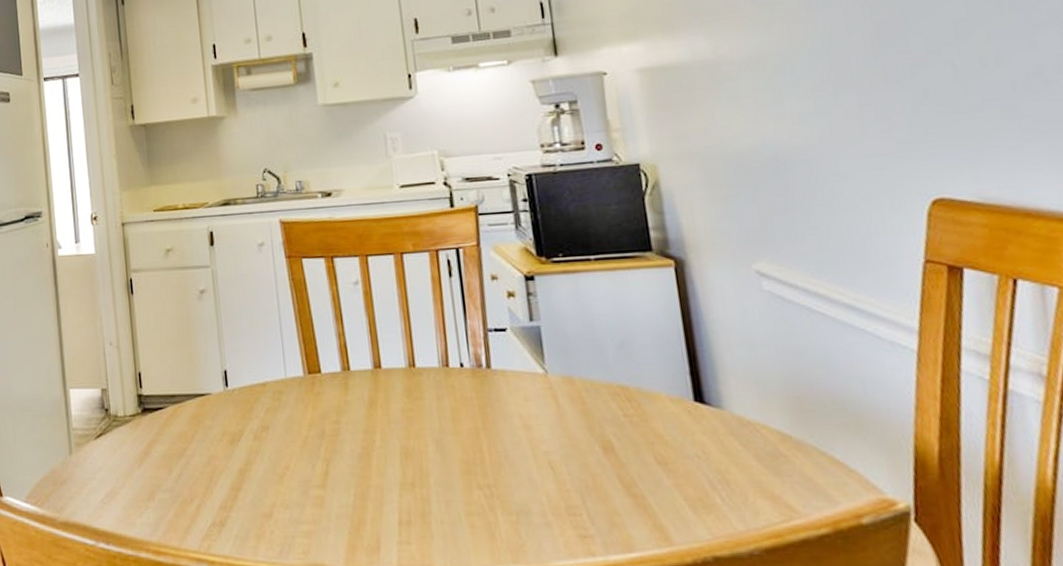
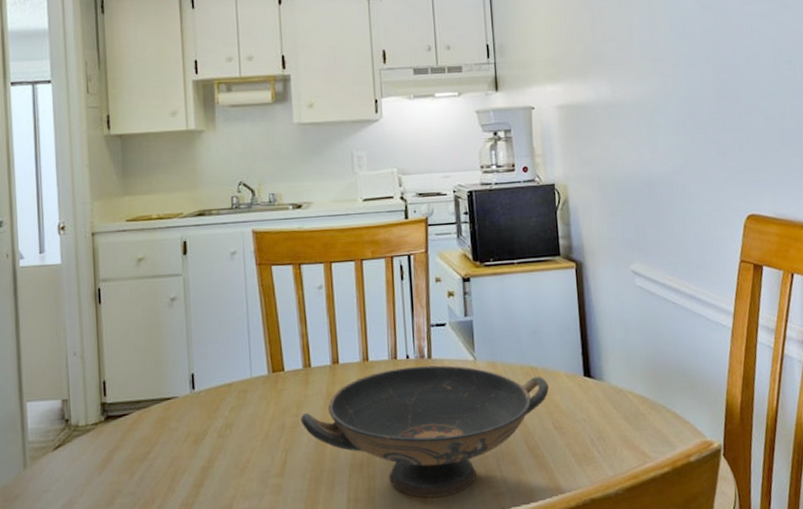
decorative bowl: none [341,376,646,532] -> present [300,365,549,498]

